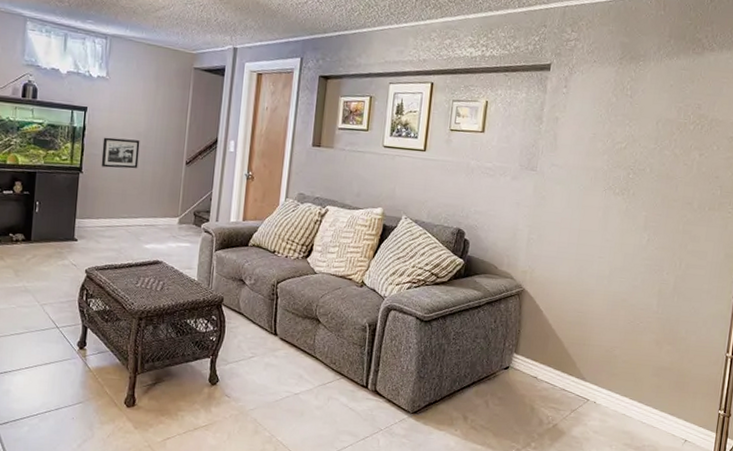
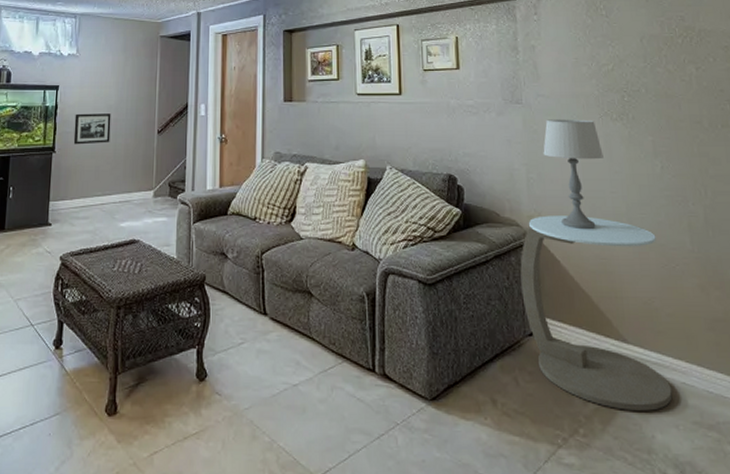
side table: none [504,272,629,434] -> present [520,215,673,411]
table lamp: none [546,187,600,288] -> present [543,119,604,230]

